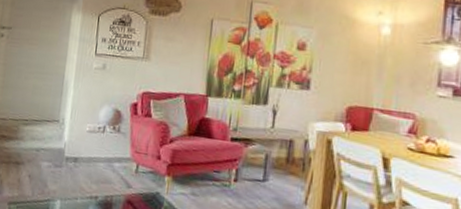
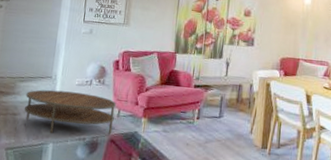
coffee table: none [28,135,134,195] -> present [24,89,116,135]

